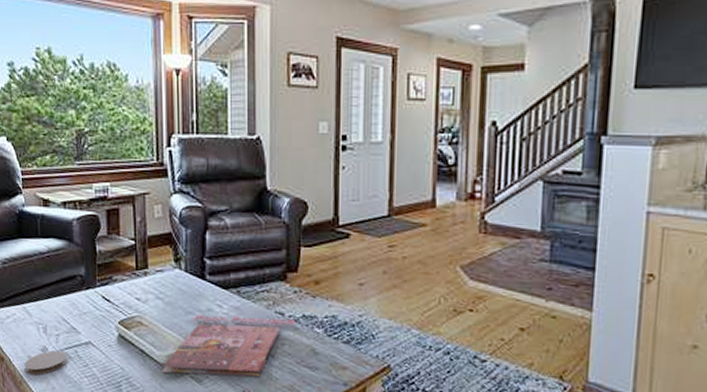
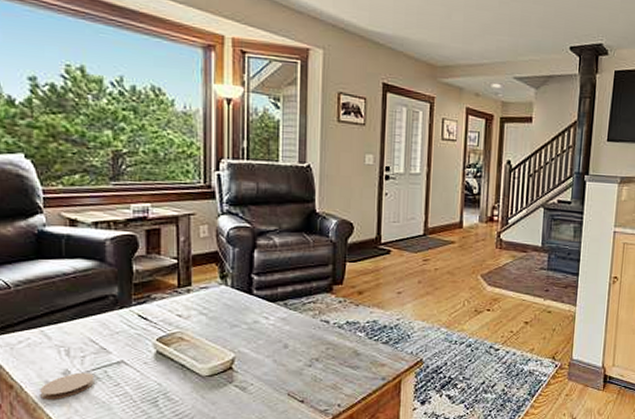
cover: present [162,314,295,377] -> none [204,326,340,383]

